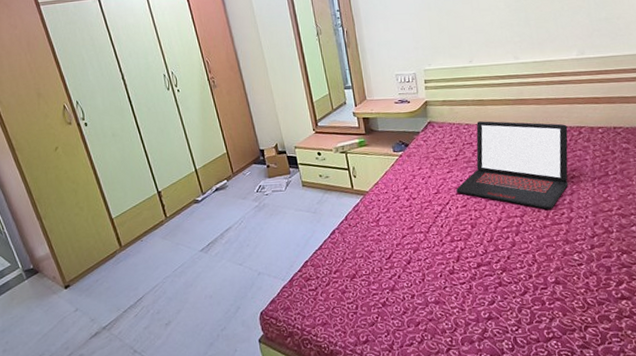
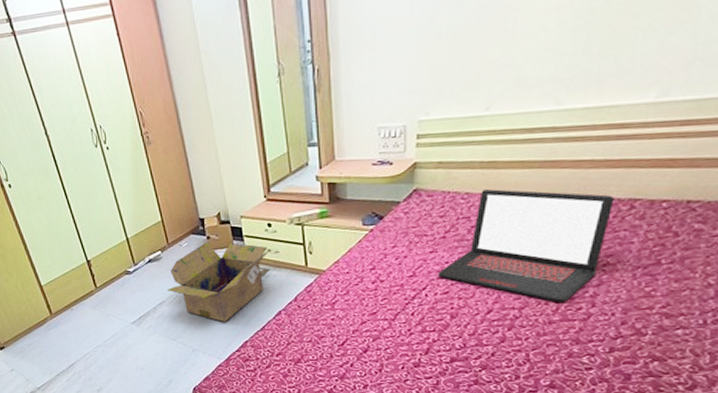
cardboard box: none [232,170,323,244] -> present [166,242,271,322]

